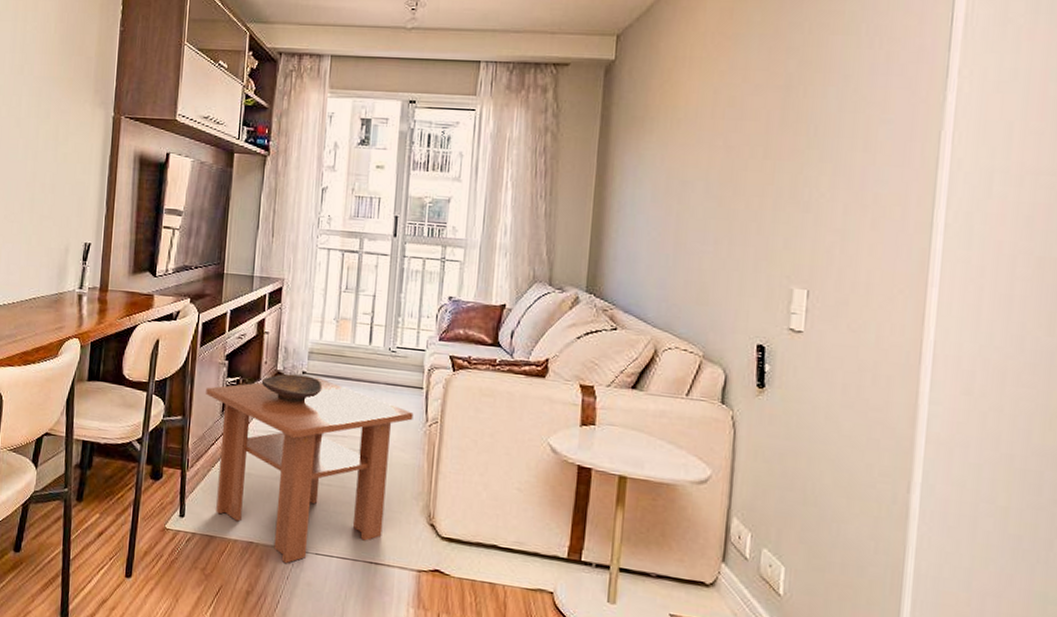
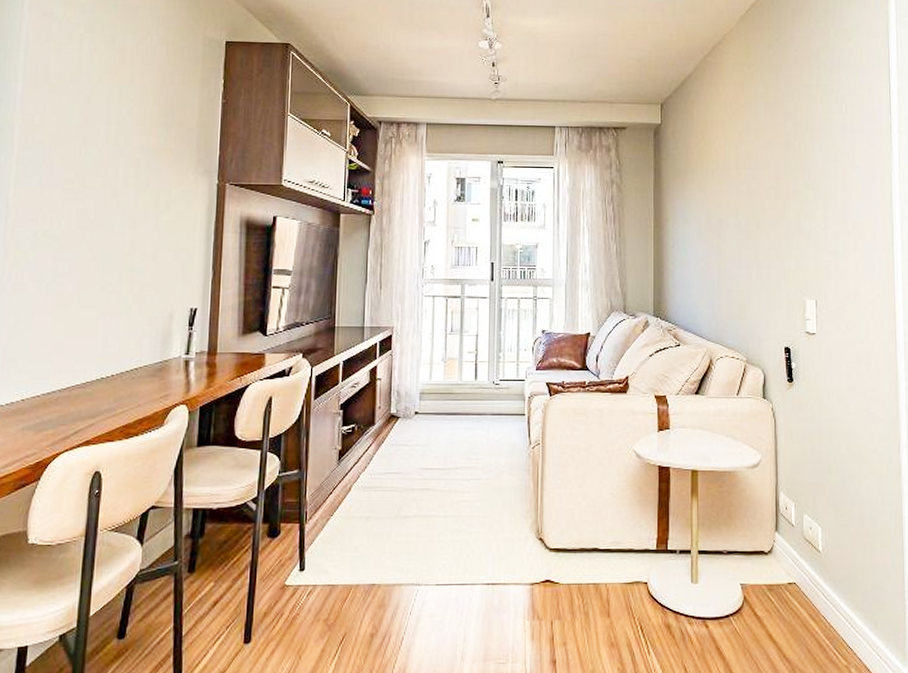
coffee table: present [206,377,414,564] -> none [322,415,518,600]
decorative bowl: present [261,373,323,403] -> none [376,415,434,442]

